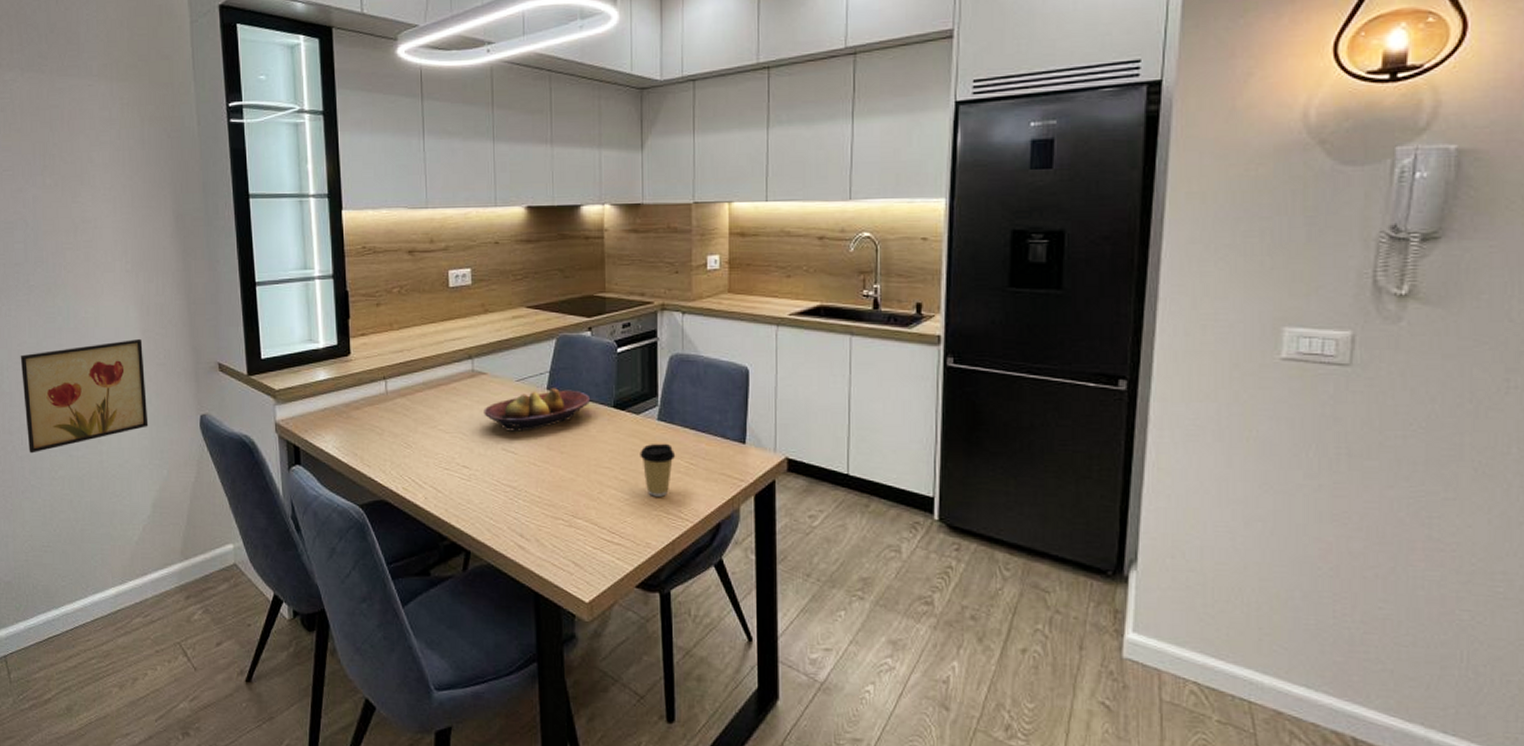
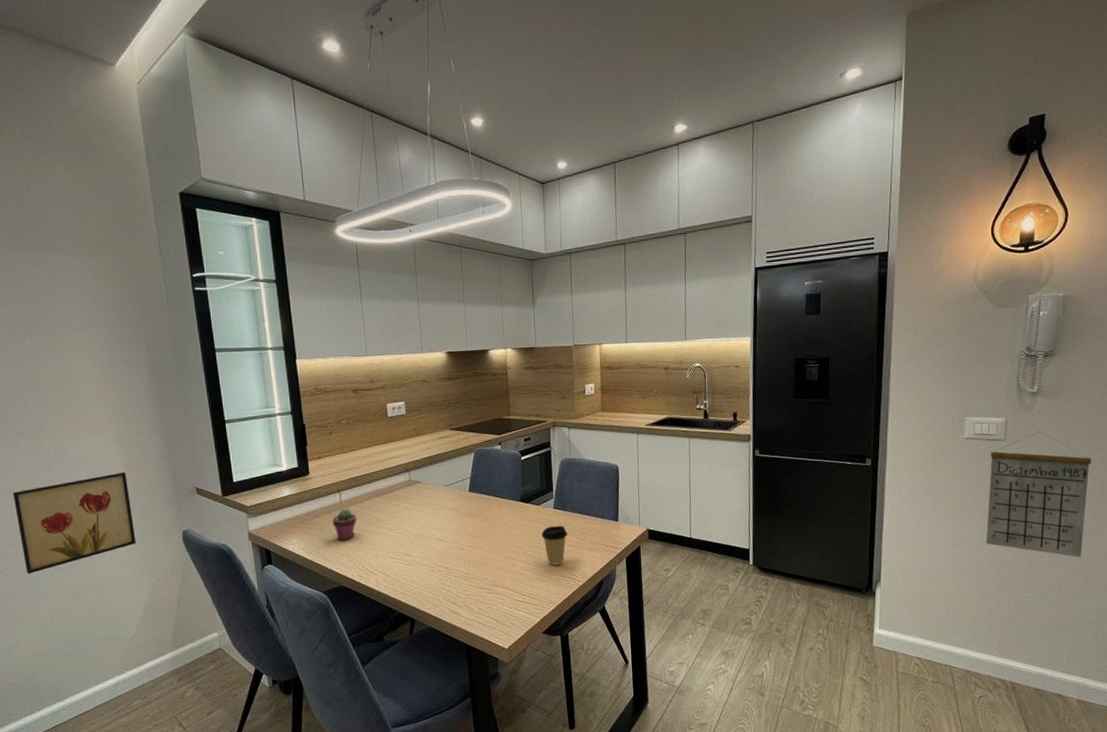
potted succulent: none [374,401,405,441] -> present [332,508,357,540]
fruit bowl: present [484,388,591,432] -> none [420,490,503,525]
calendar: none [1314,354,1504,556] -> present [986,431,1092,558]

